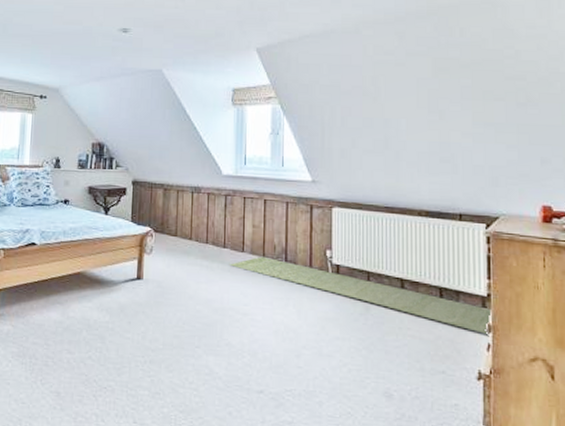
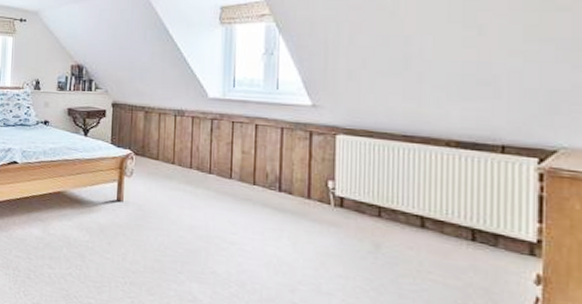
rug: present [229,256,490,335] -> none [215,184,541,288]

